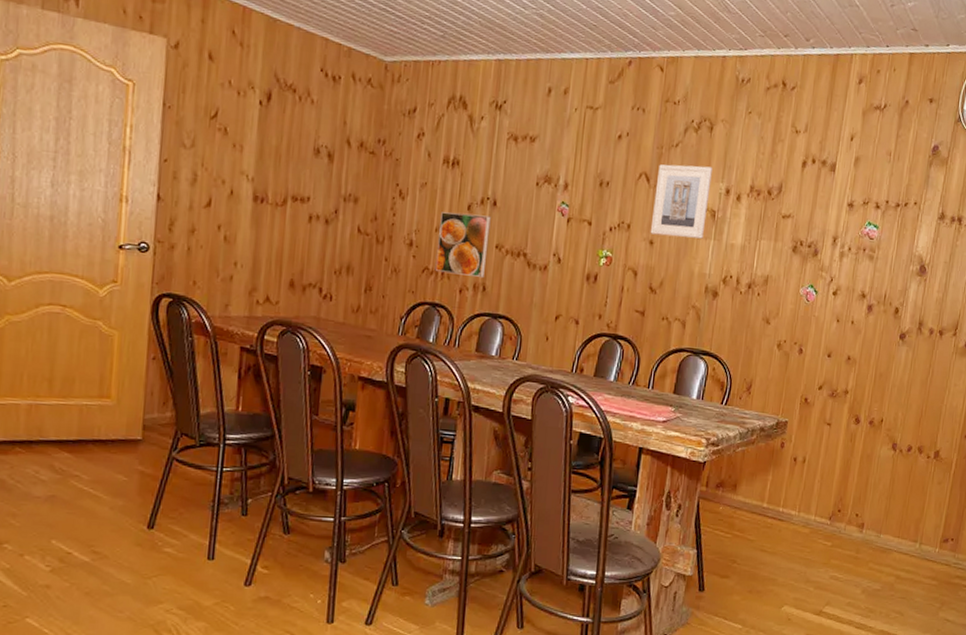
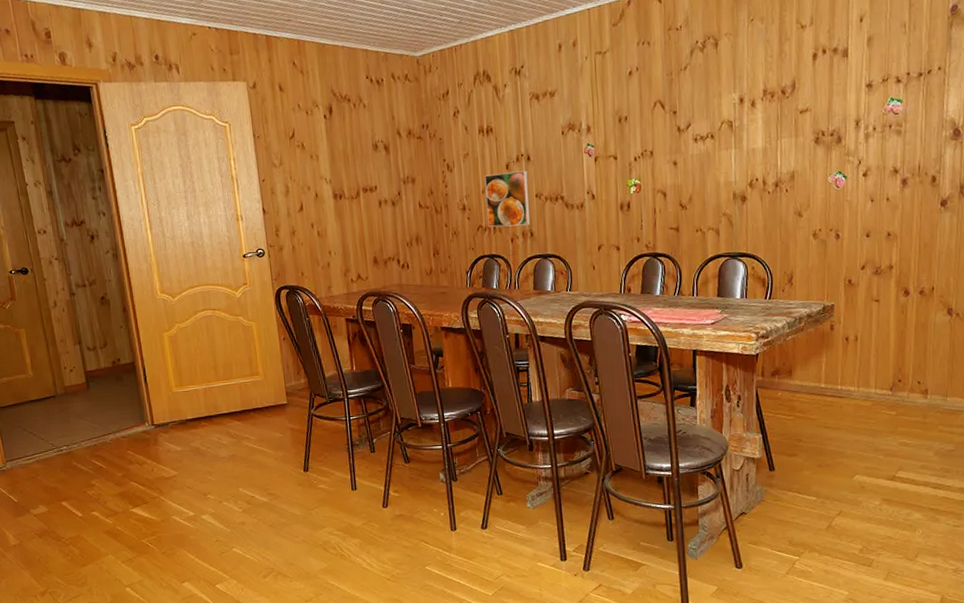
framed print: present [650,164,713,239] -> none [671,81,725,156]

